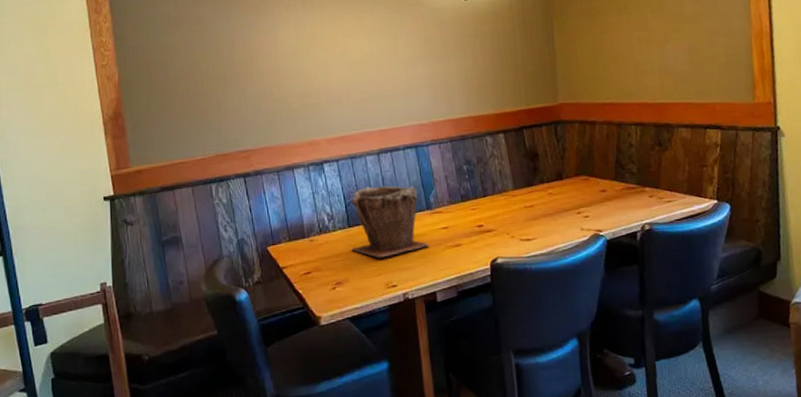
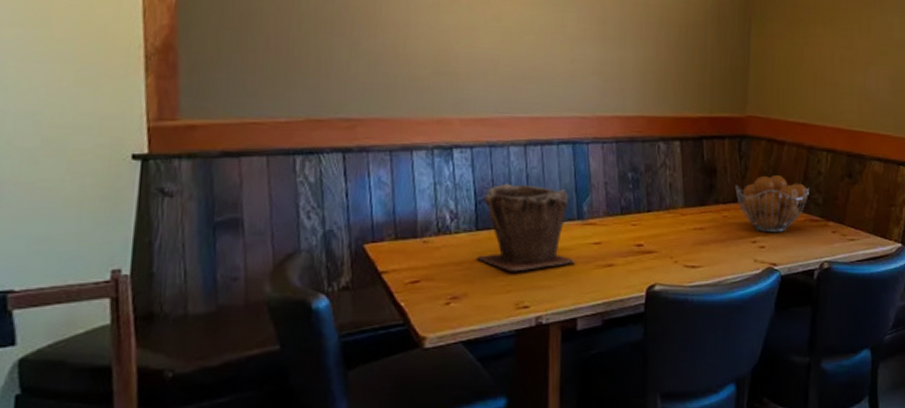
fruit basket: none [556,152,624,203] -> present [735,175,810,232]

